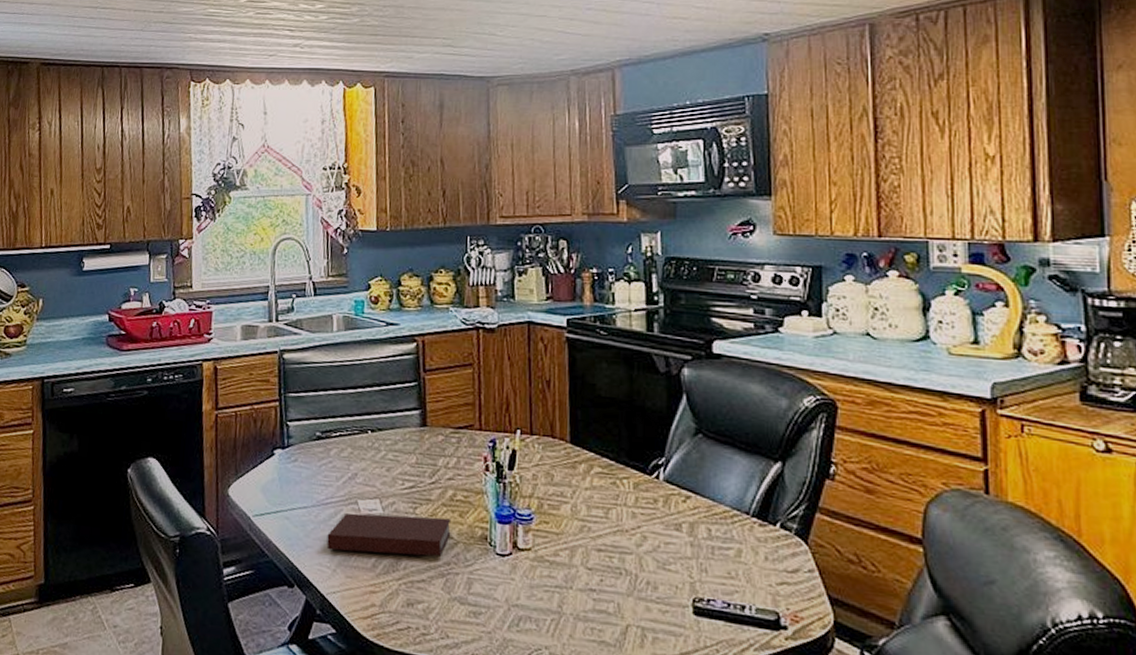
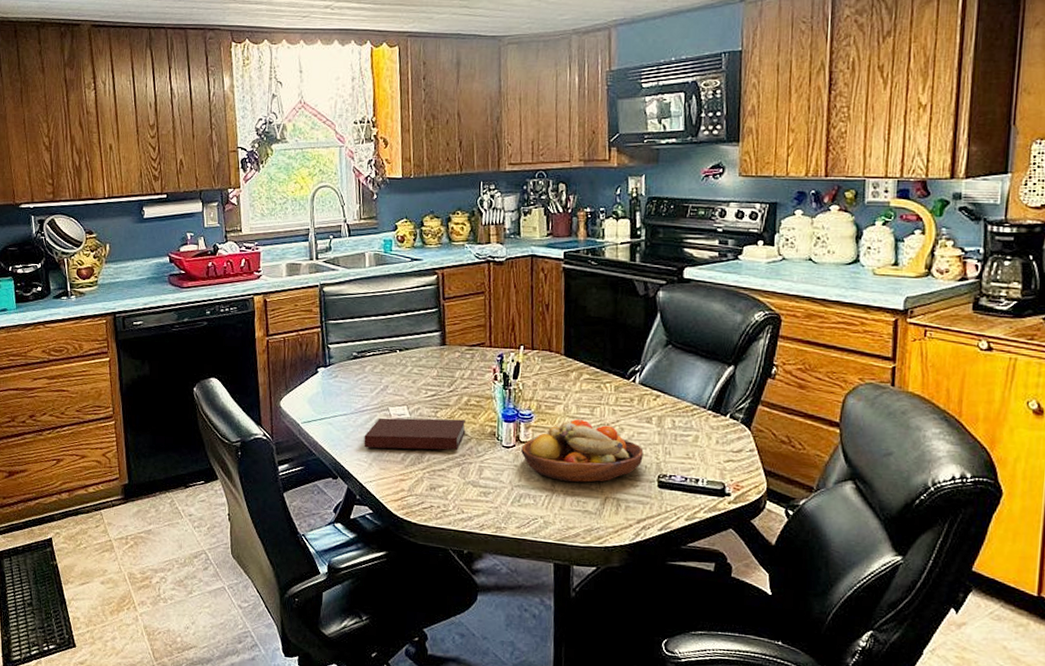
fruit bowl: none [519,522,673,604] -> present [521,419,644,483]

